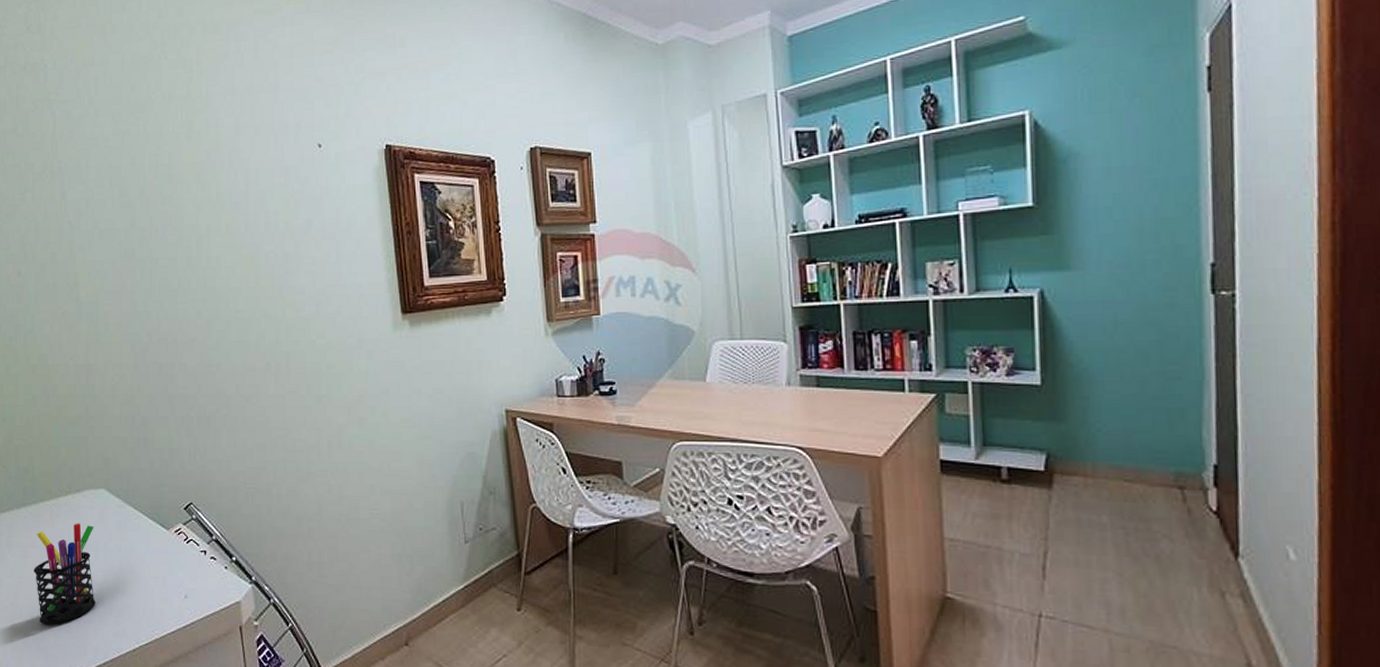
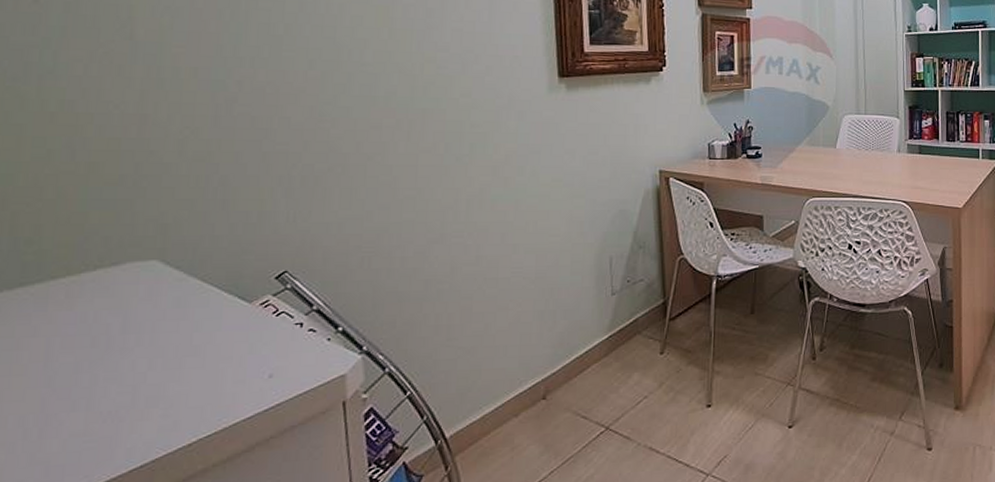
pen holder: present [34,523,95,625] -> none [32,302,138,430]

